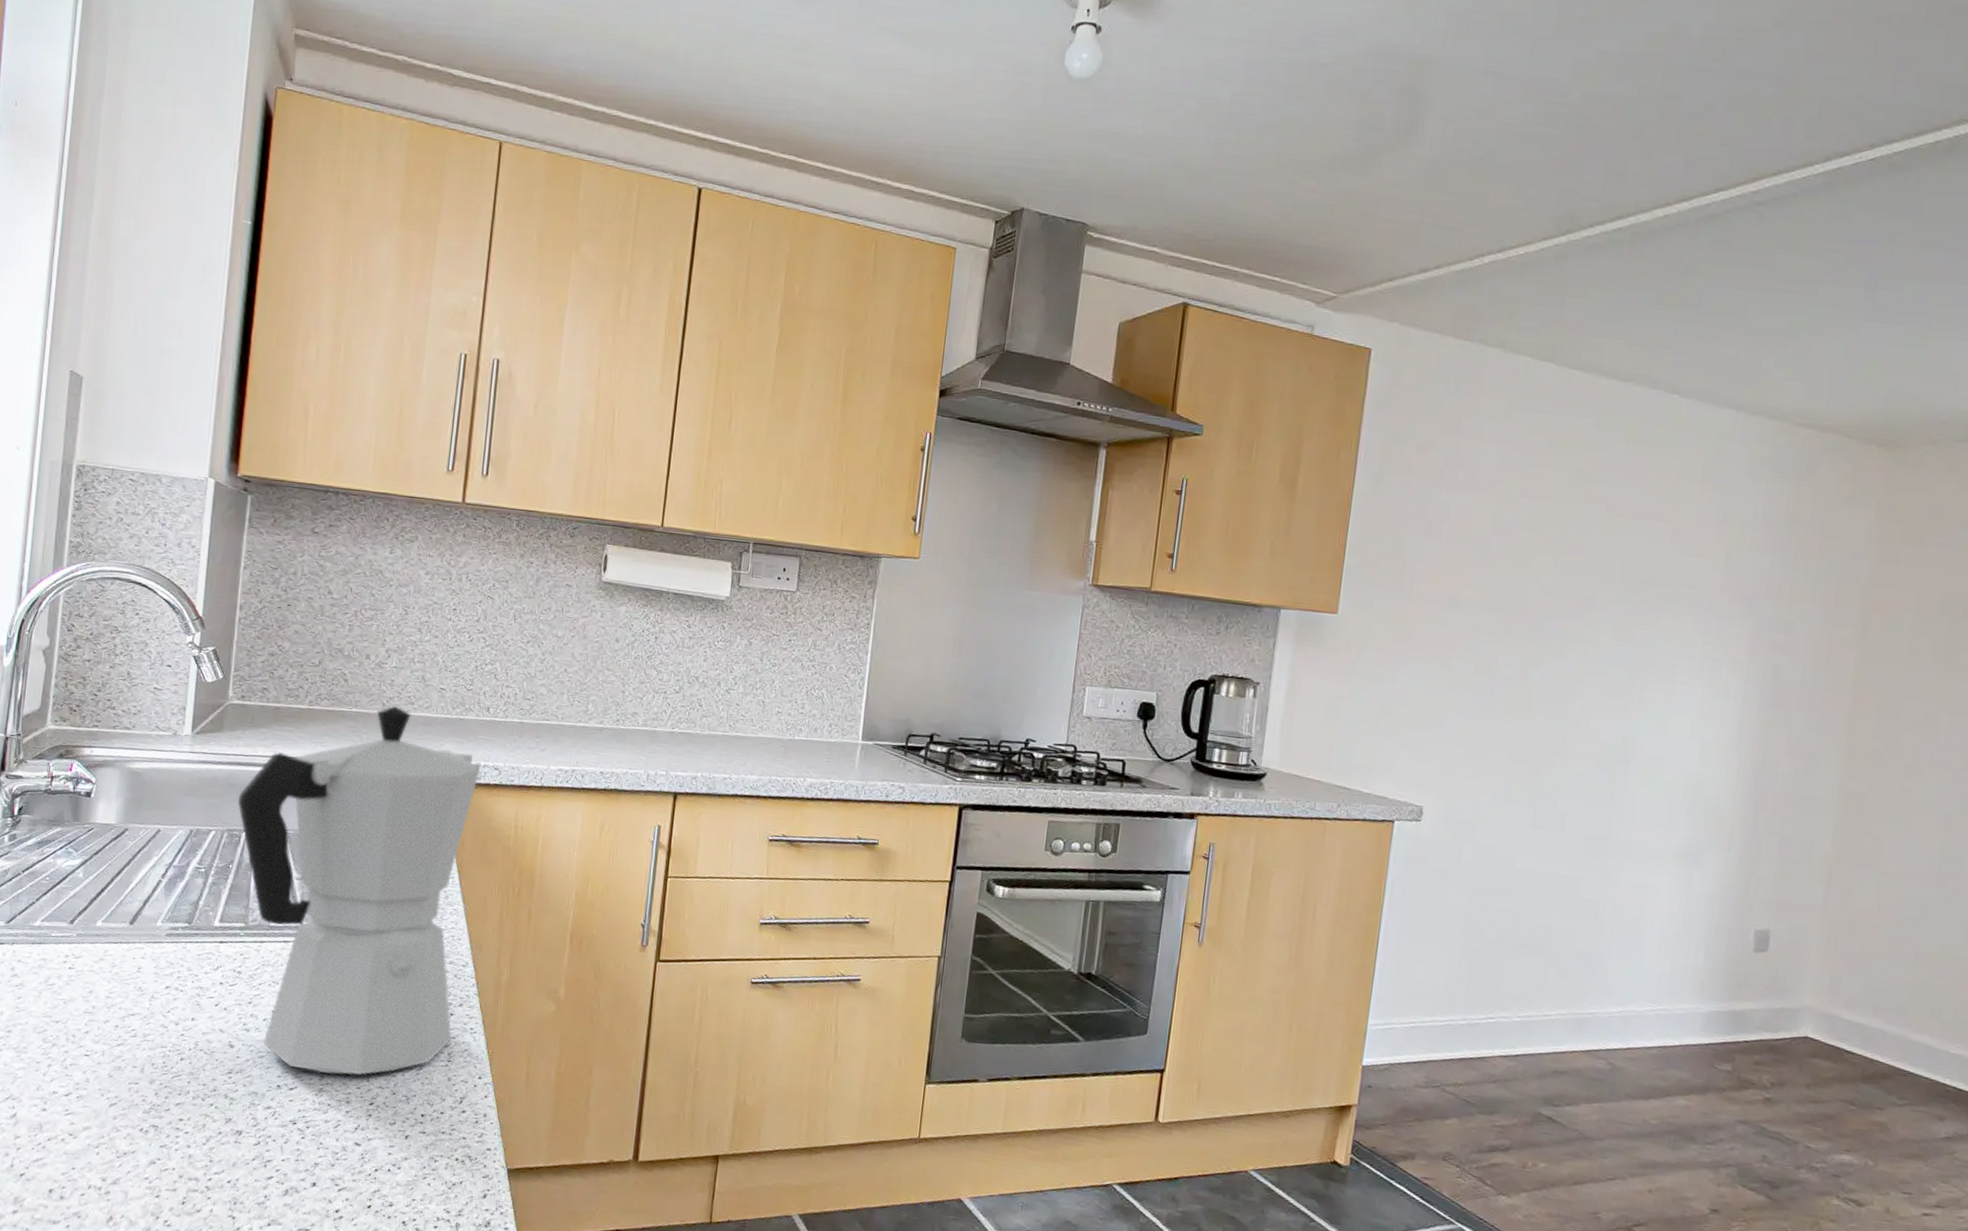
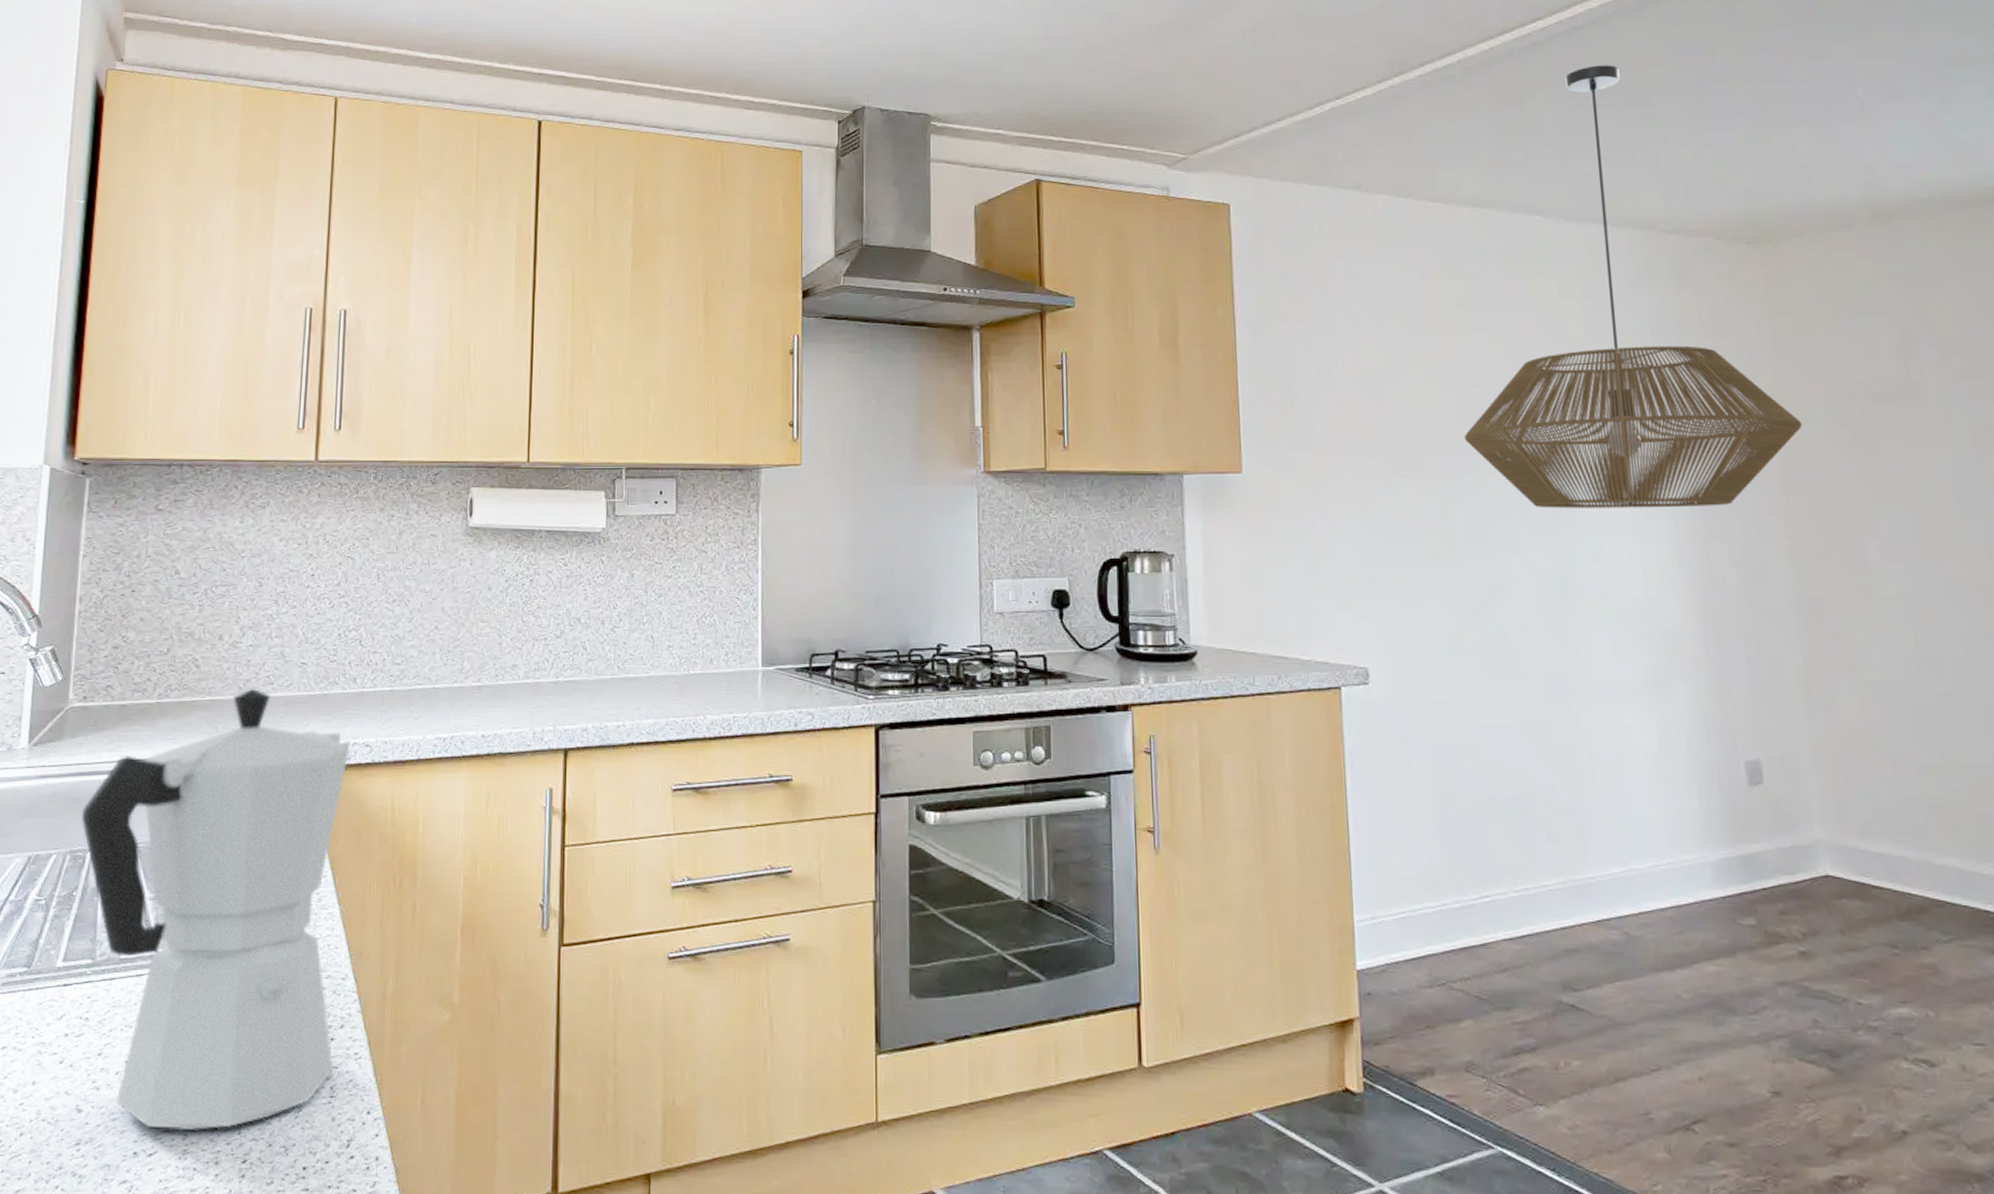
light fixture: none [1557,245,1888,697] -> present [1465,65,1803,508]

